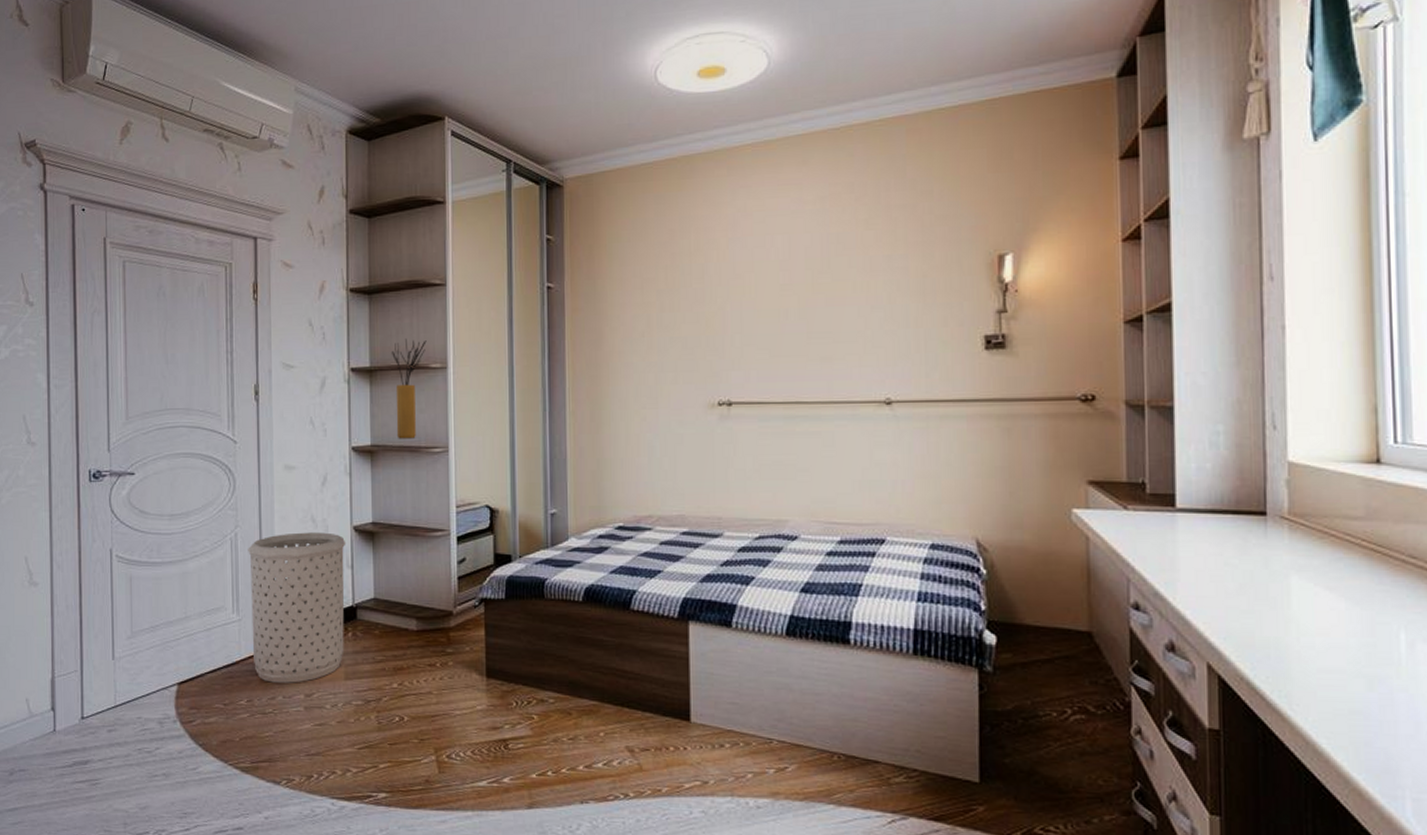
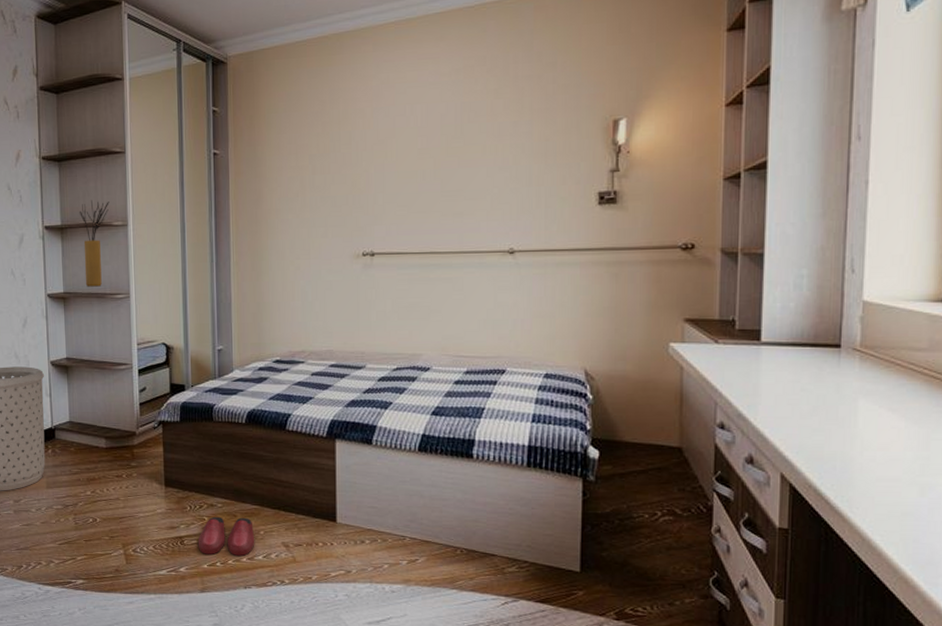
slippers: none [525,714,594,763] -> present [197,516,255,556]

